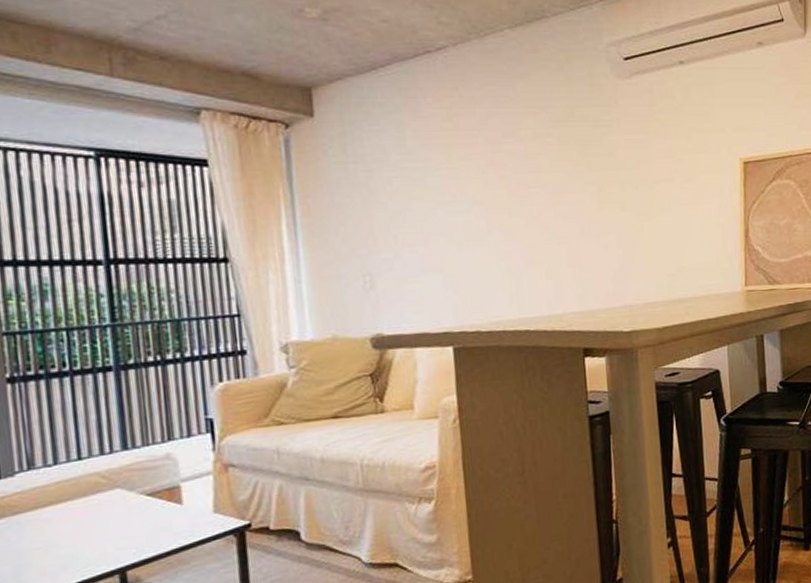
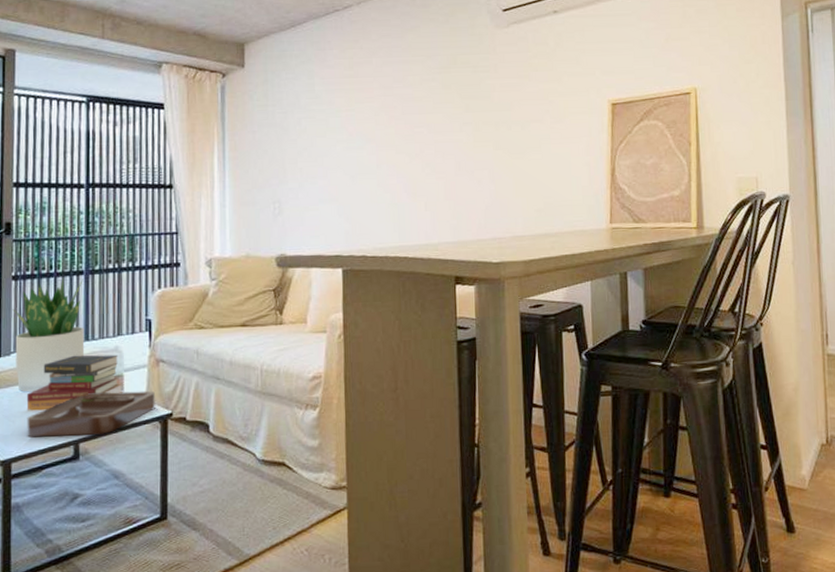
planter: none [11,375,124,519] -> present [12,277,85,393]
books: none [44,463,182,541] -> present [26,354,123,411]
decorative tray: none [47,500,227,572] -> present [27,390,155,438]

